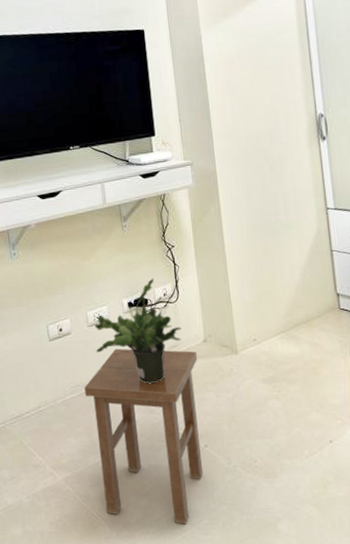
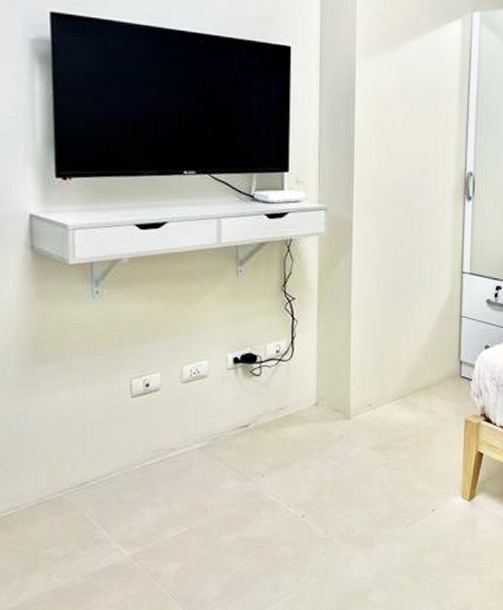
stool: present [85,348,204,525] -> none [170,409,306,600]
potted plant: present [95,278,182,384] -> none [189,332,292,449]

